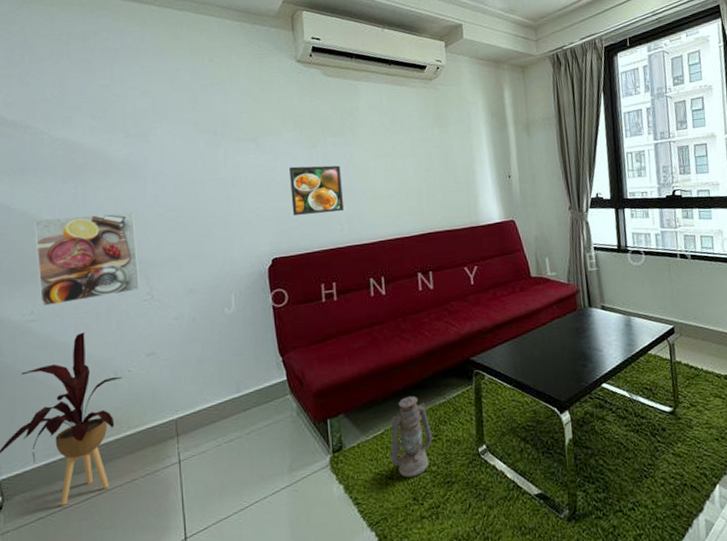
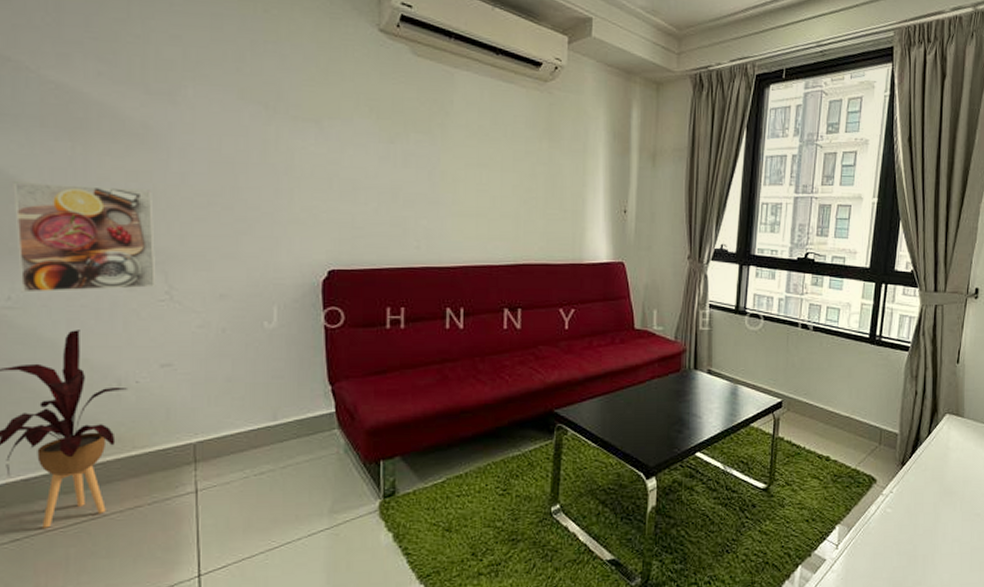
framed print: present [289,165,344,215] -> none [358,162,423,225]
lantern: present [388,396,433,478] -> none [449,444,501,531]

